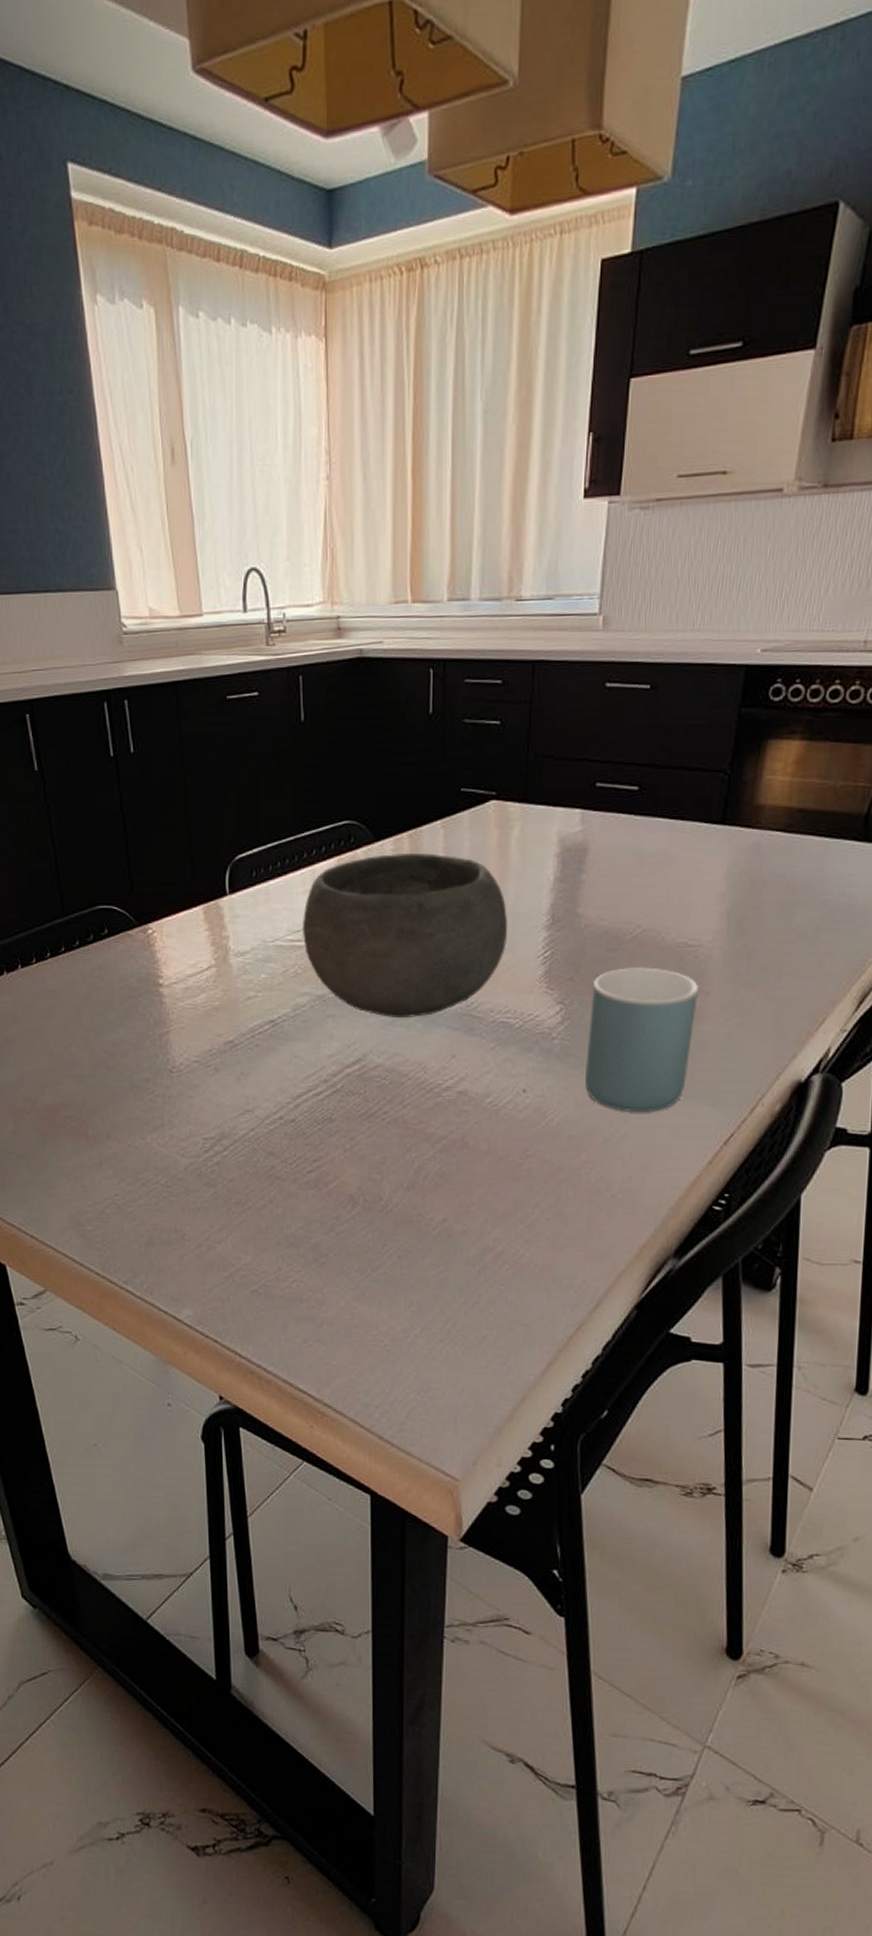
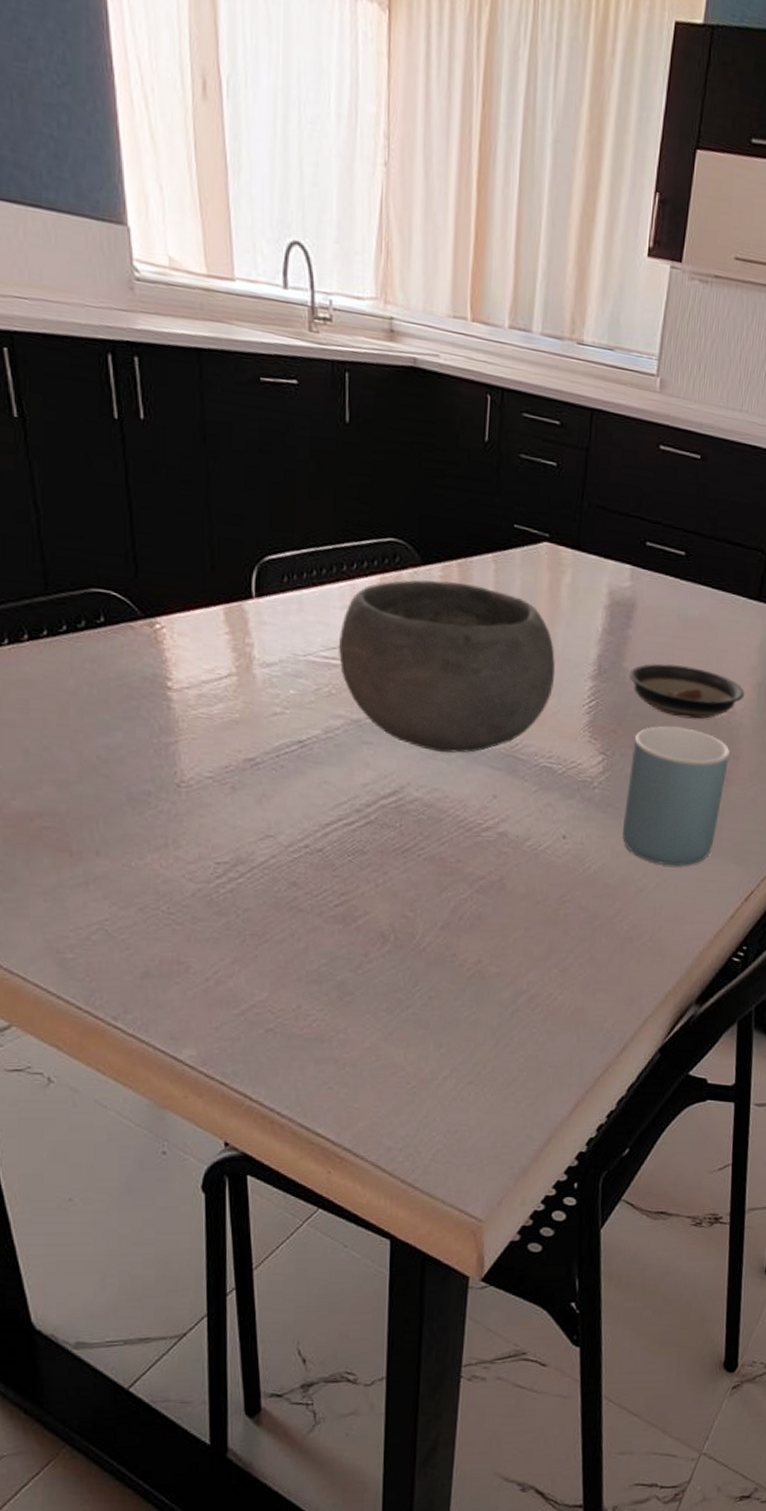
saucer: none [584,902,713,957] -> present [629,663,745,719]

